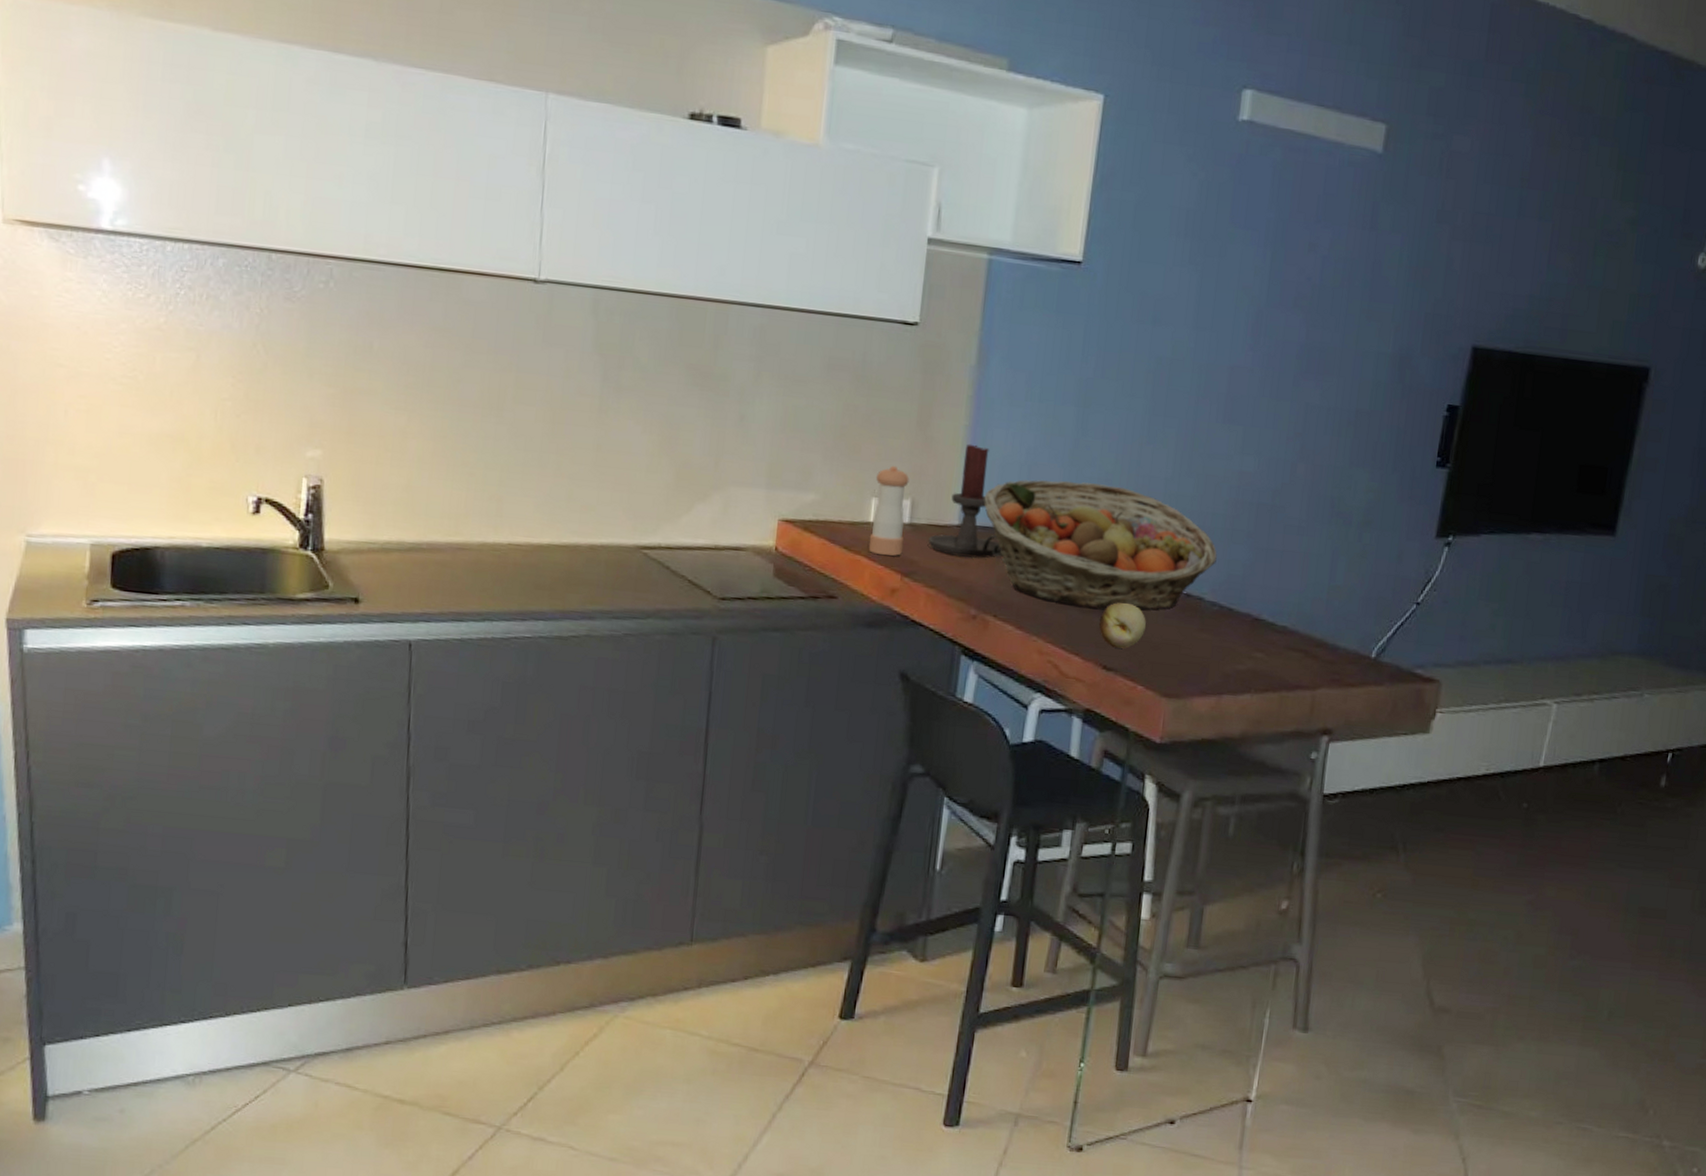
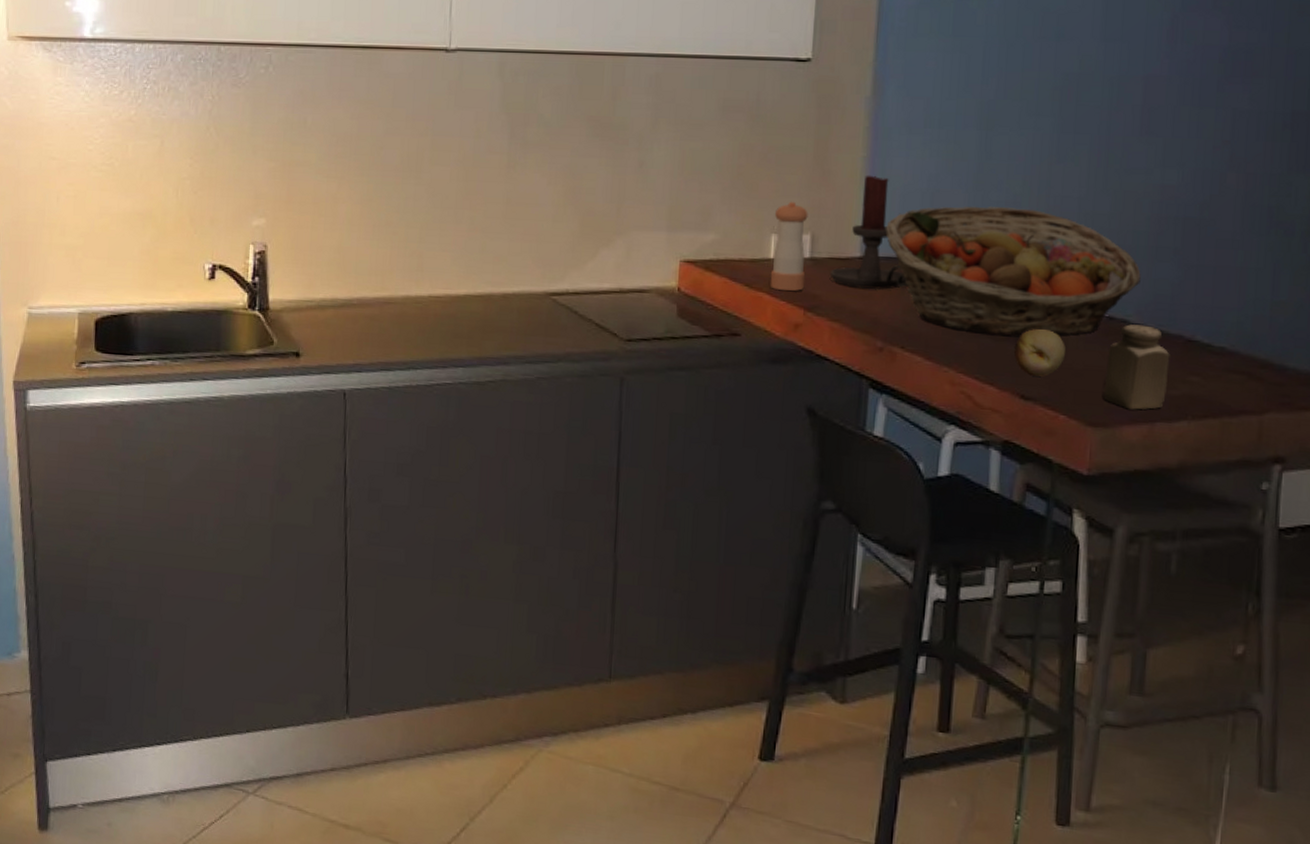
salt shaker: none [1177,601,1239,683] -> present [1103,324,1170,410]

